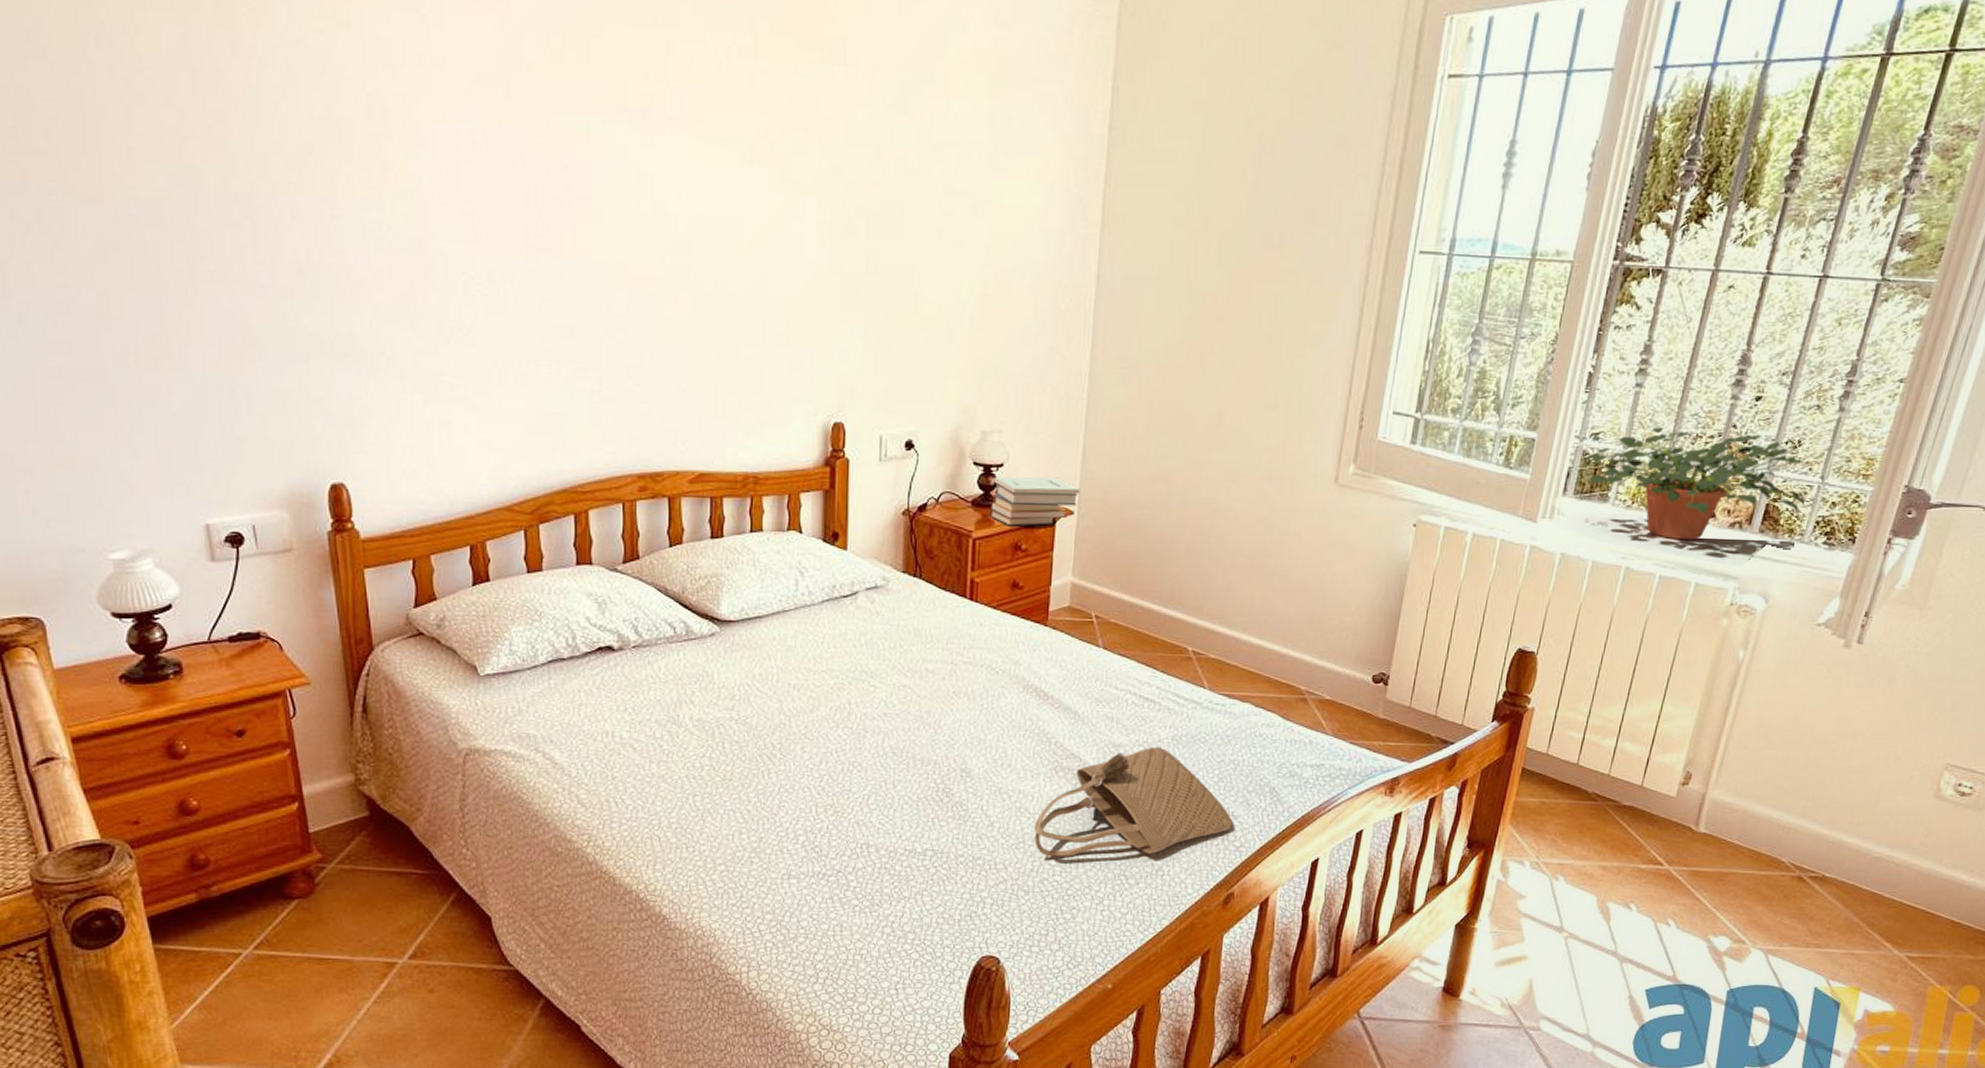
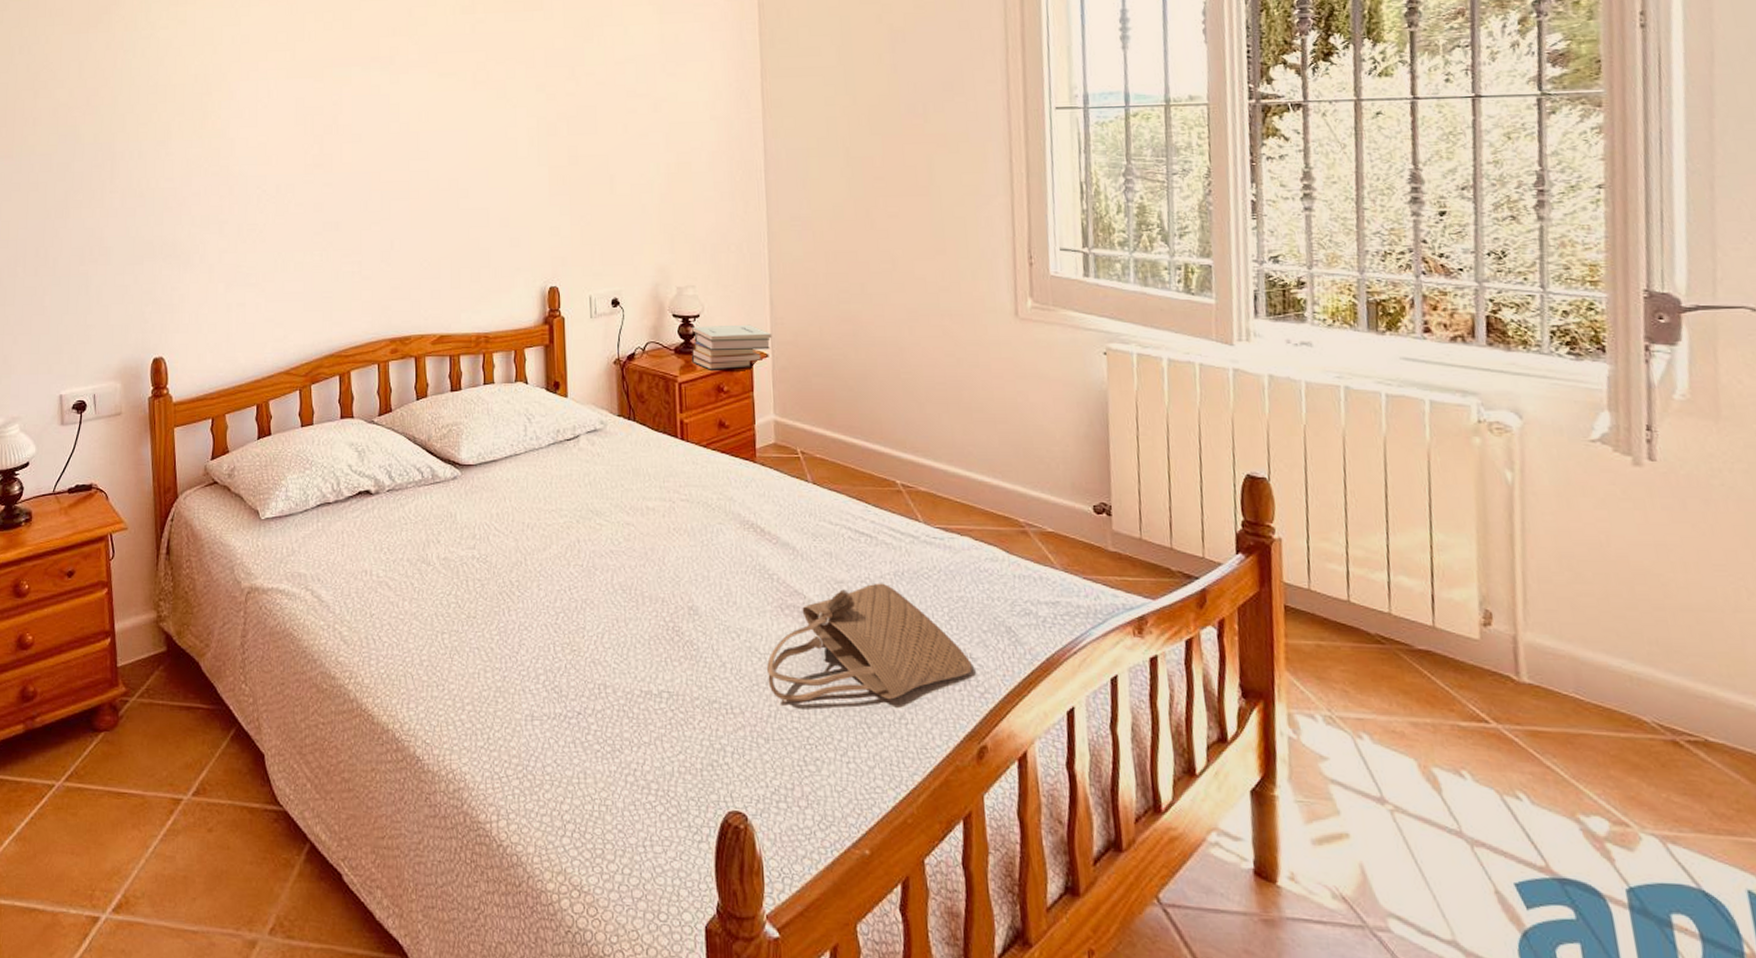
potted plant: present [1584,427,1805,541] -> none [1269,247,1531,357]

